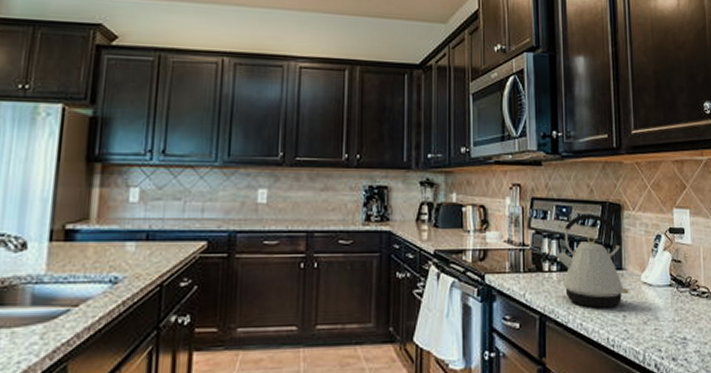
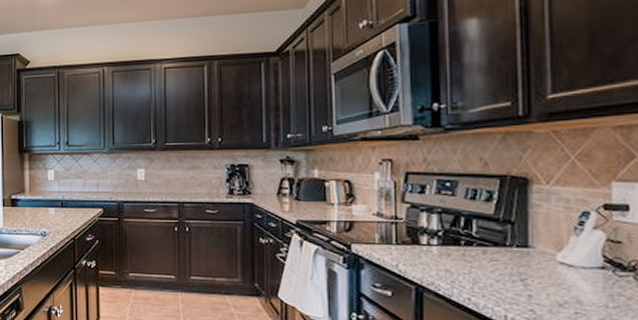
kettle: present [555,213,629,308] -> none [435,188,538,286]

